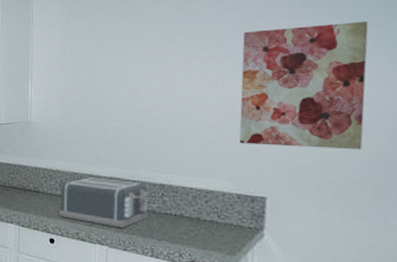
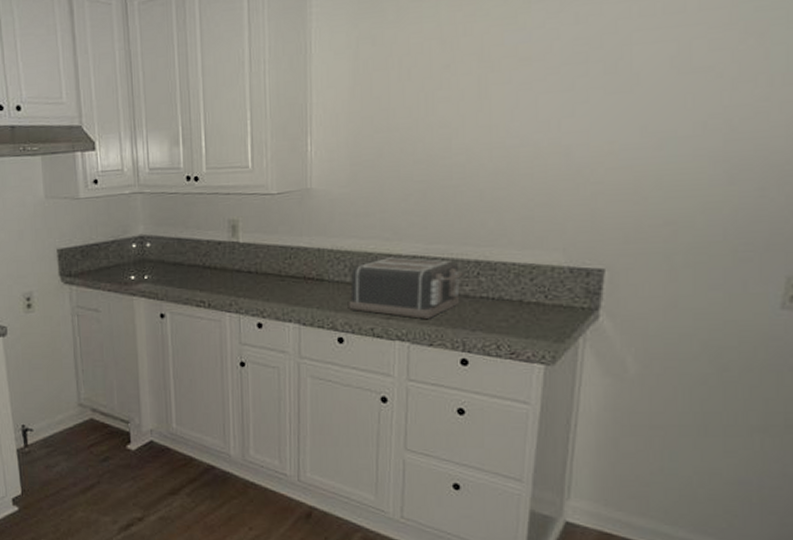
wall art: present [239,21,369,149] -> none [574,30,746,204]

